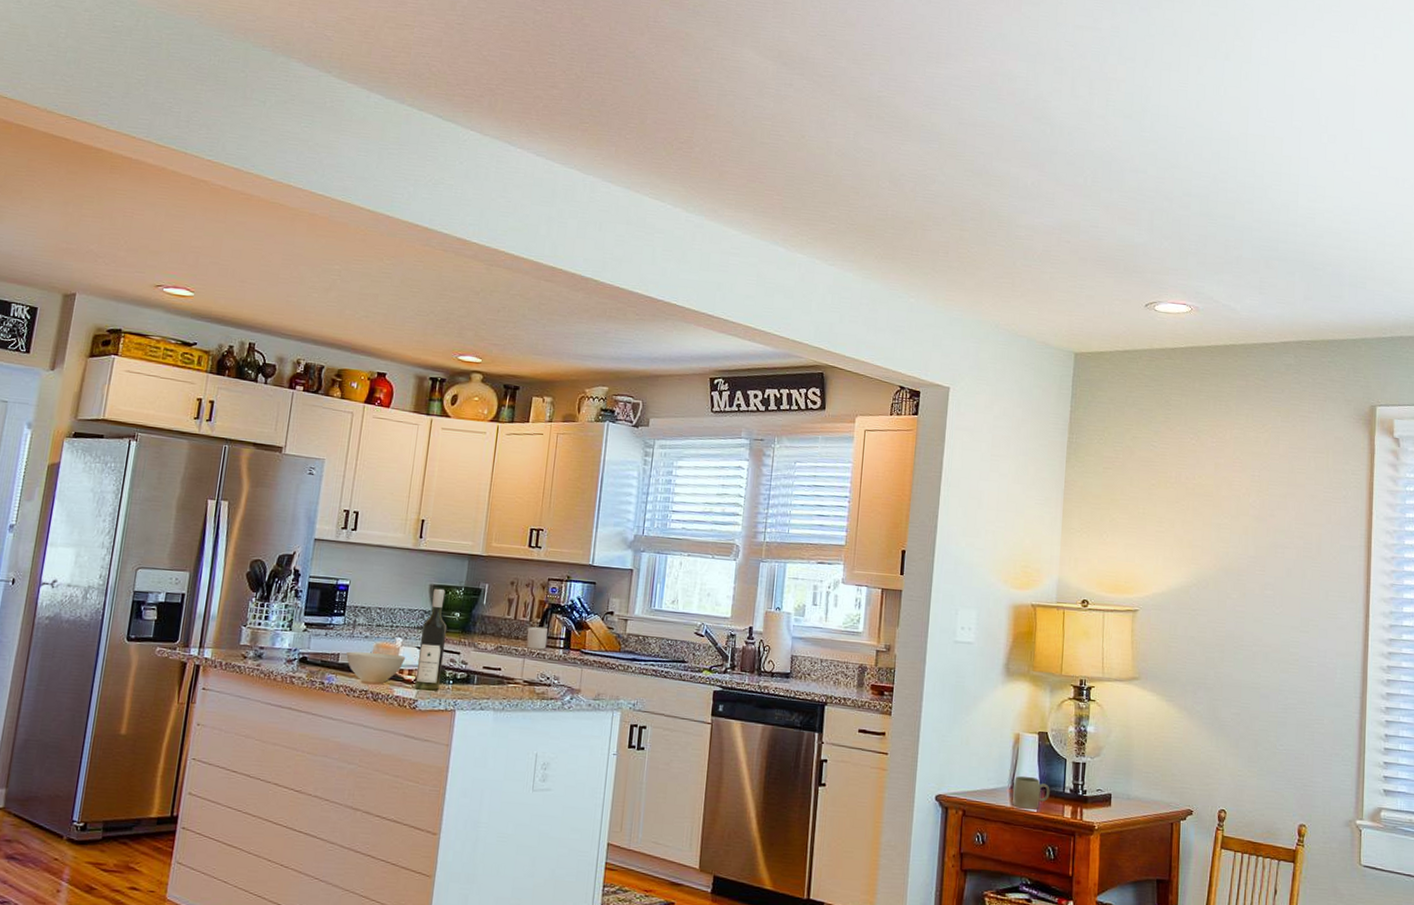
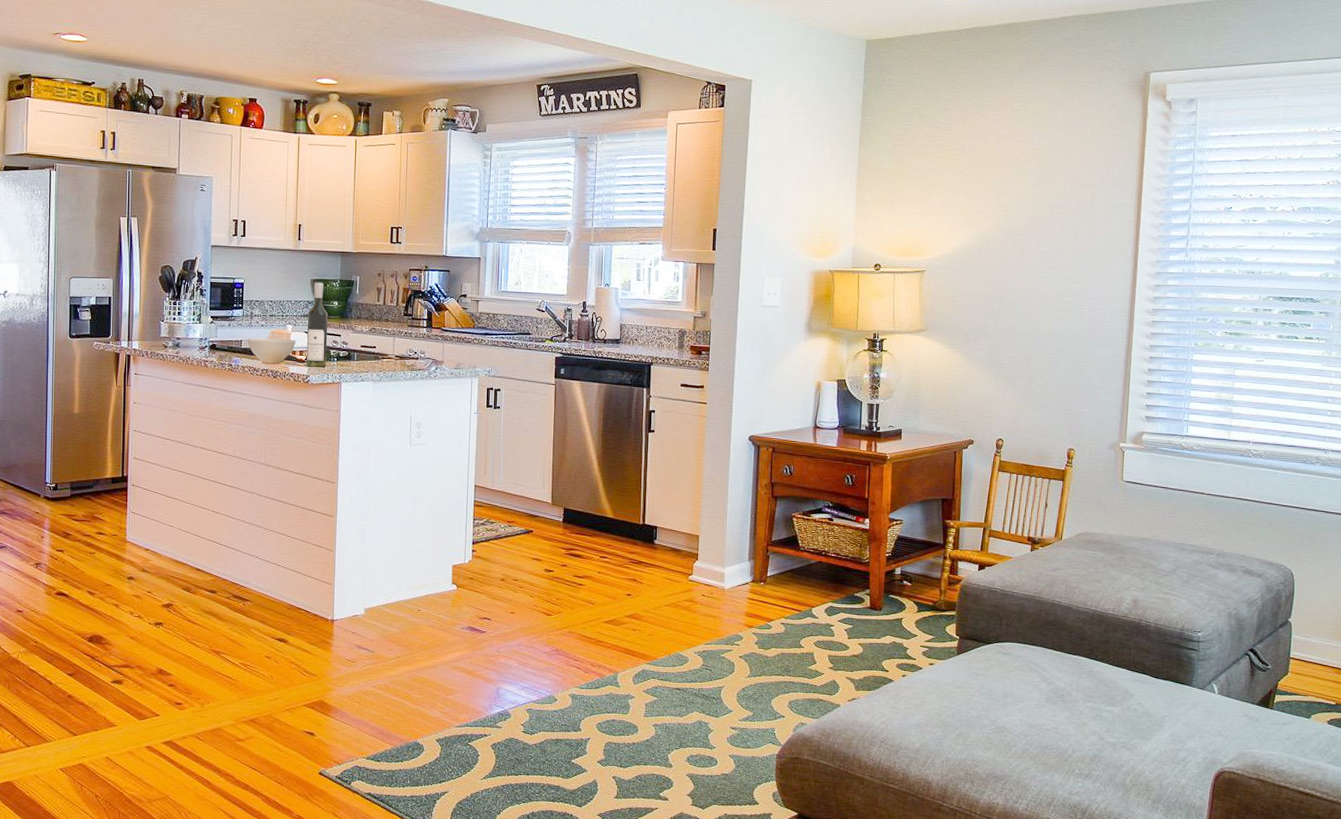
mug: present [526,626,549,650] -> none [395,310,413,330]
mug: present [1012,775,1050,811] -> none [815,417,848,446]

